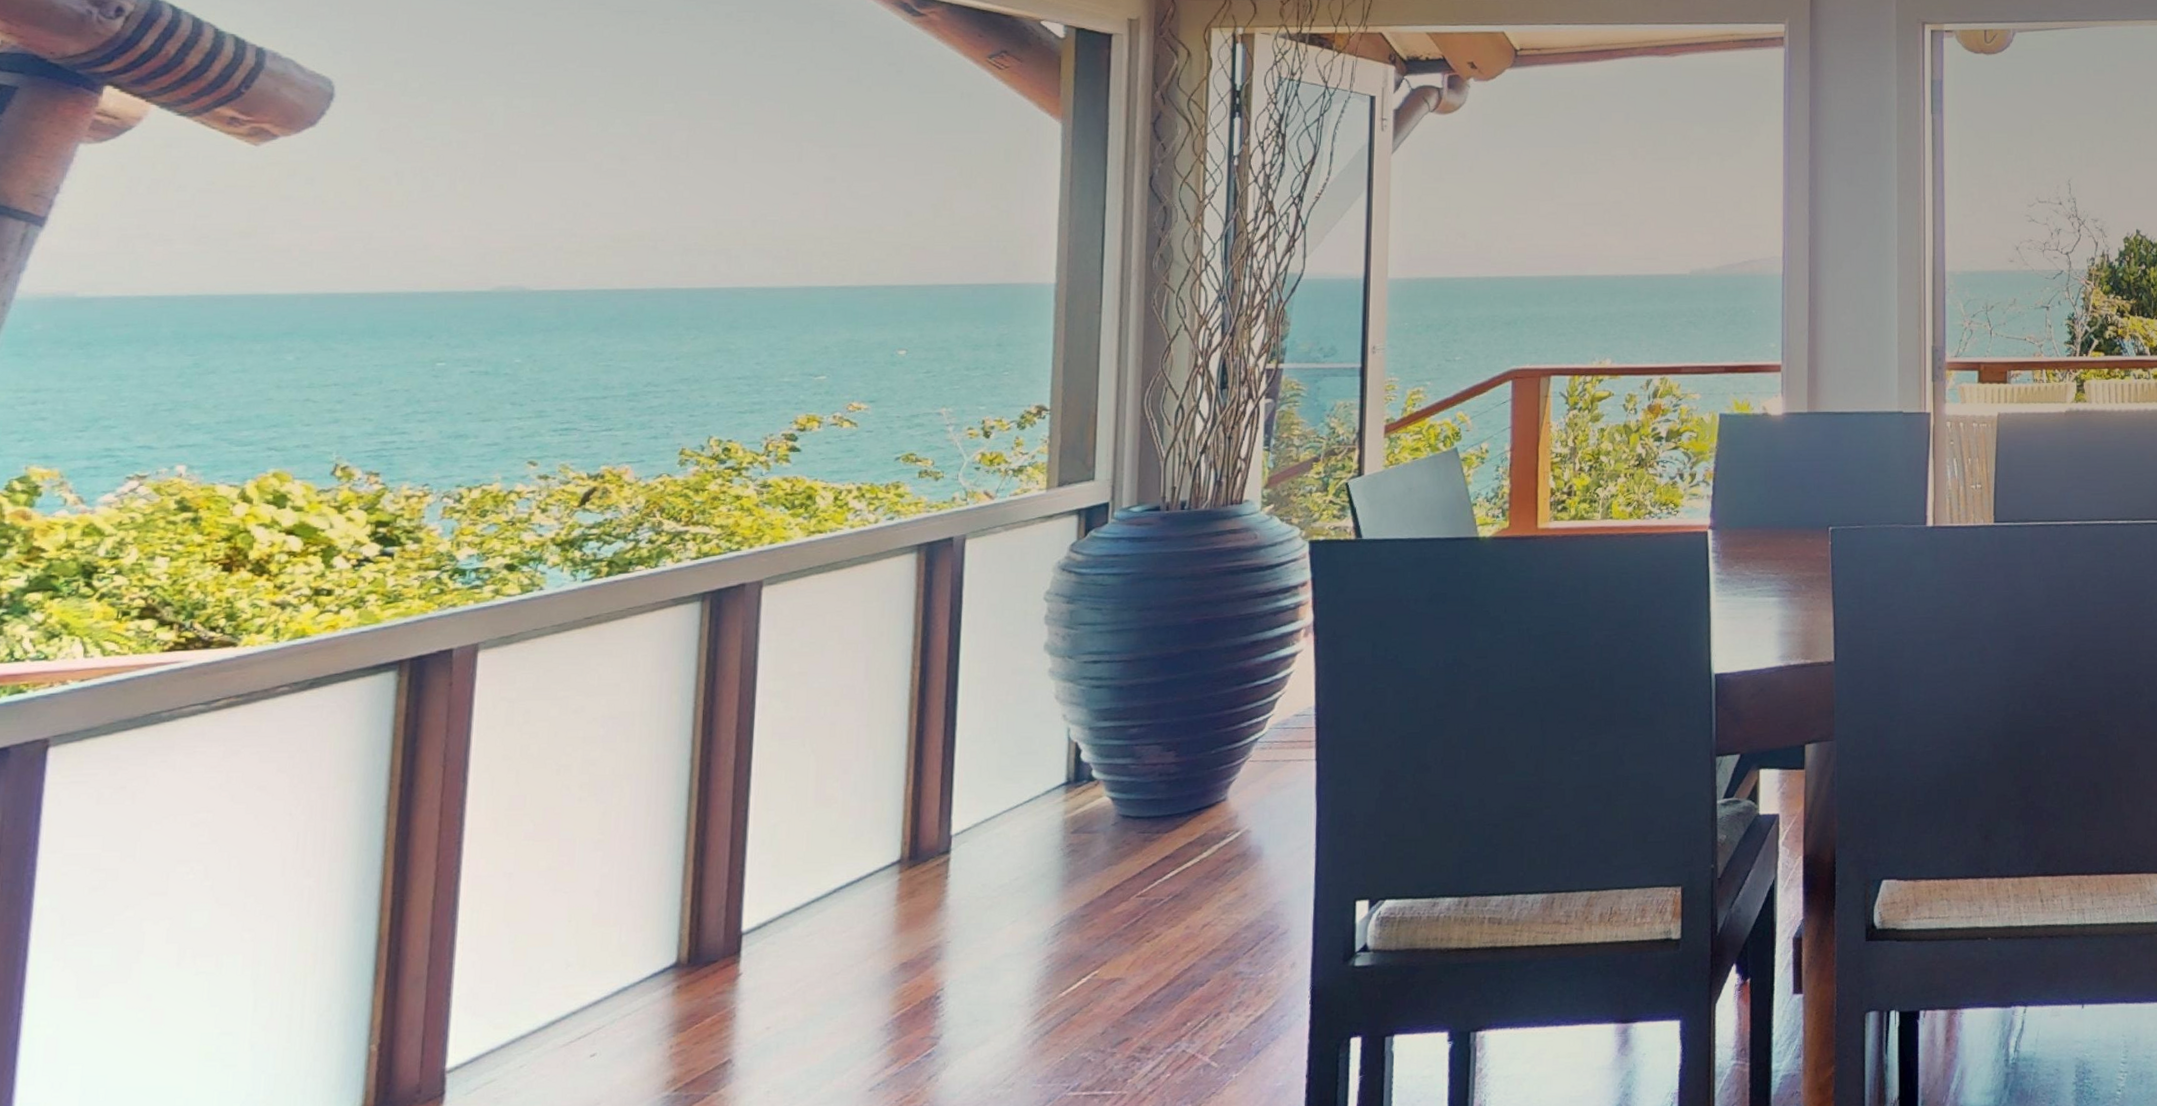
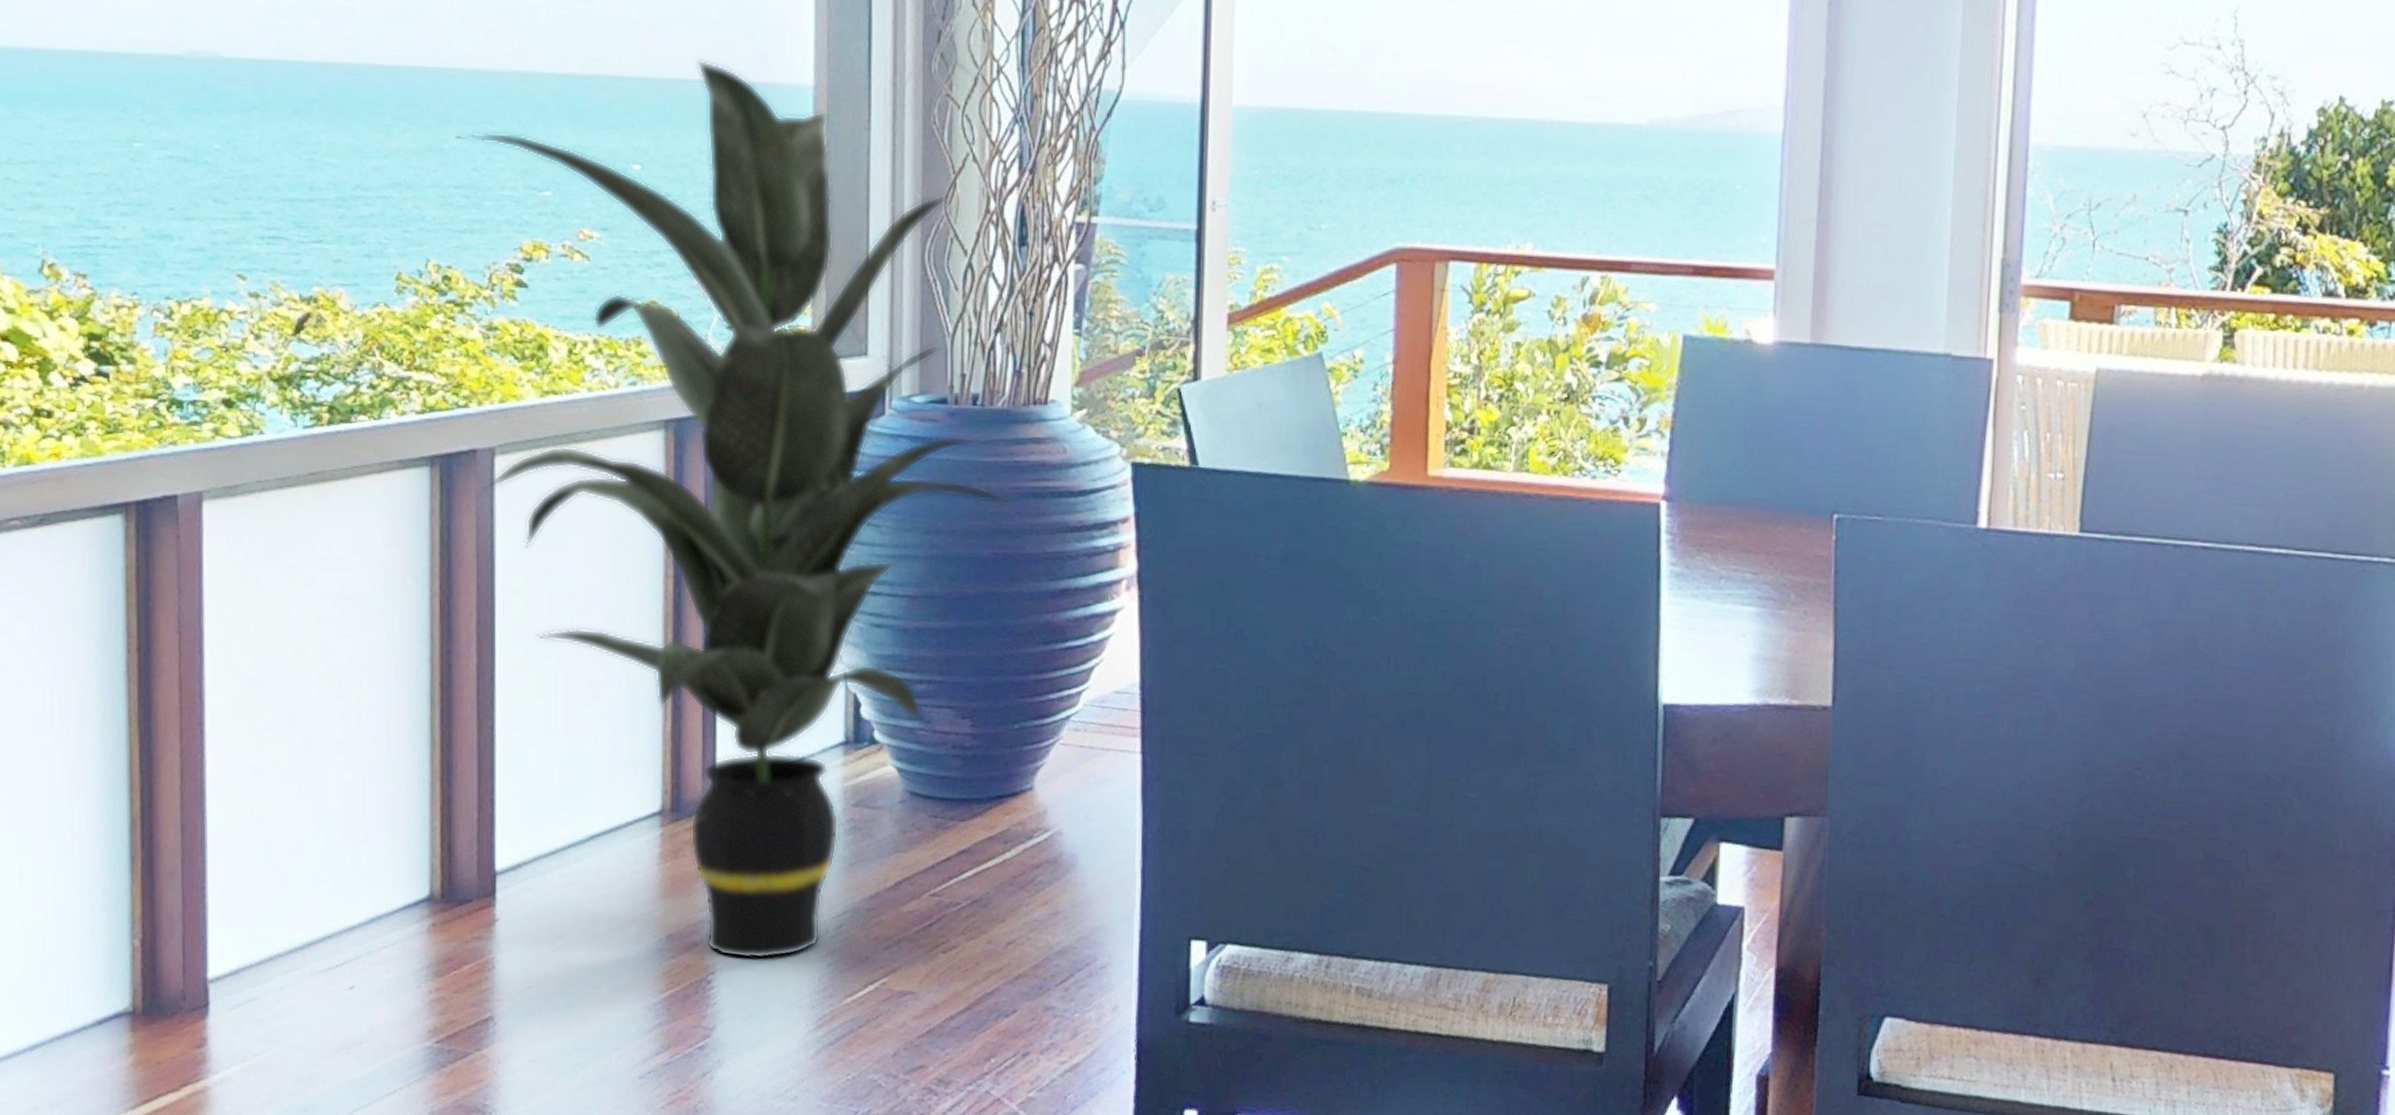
indoor plant: none [741,269,1213,974] -> present [454,59,1014,960]

